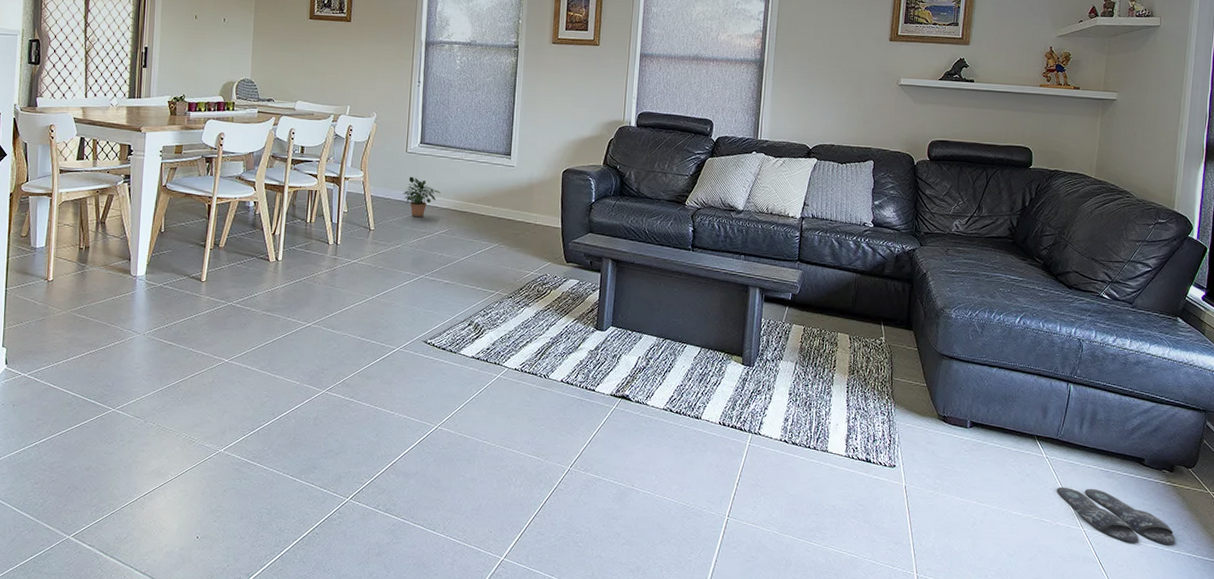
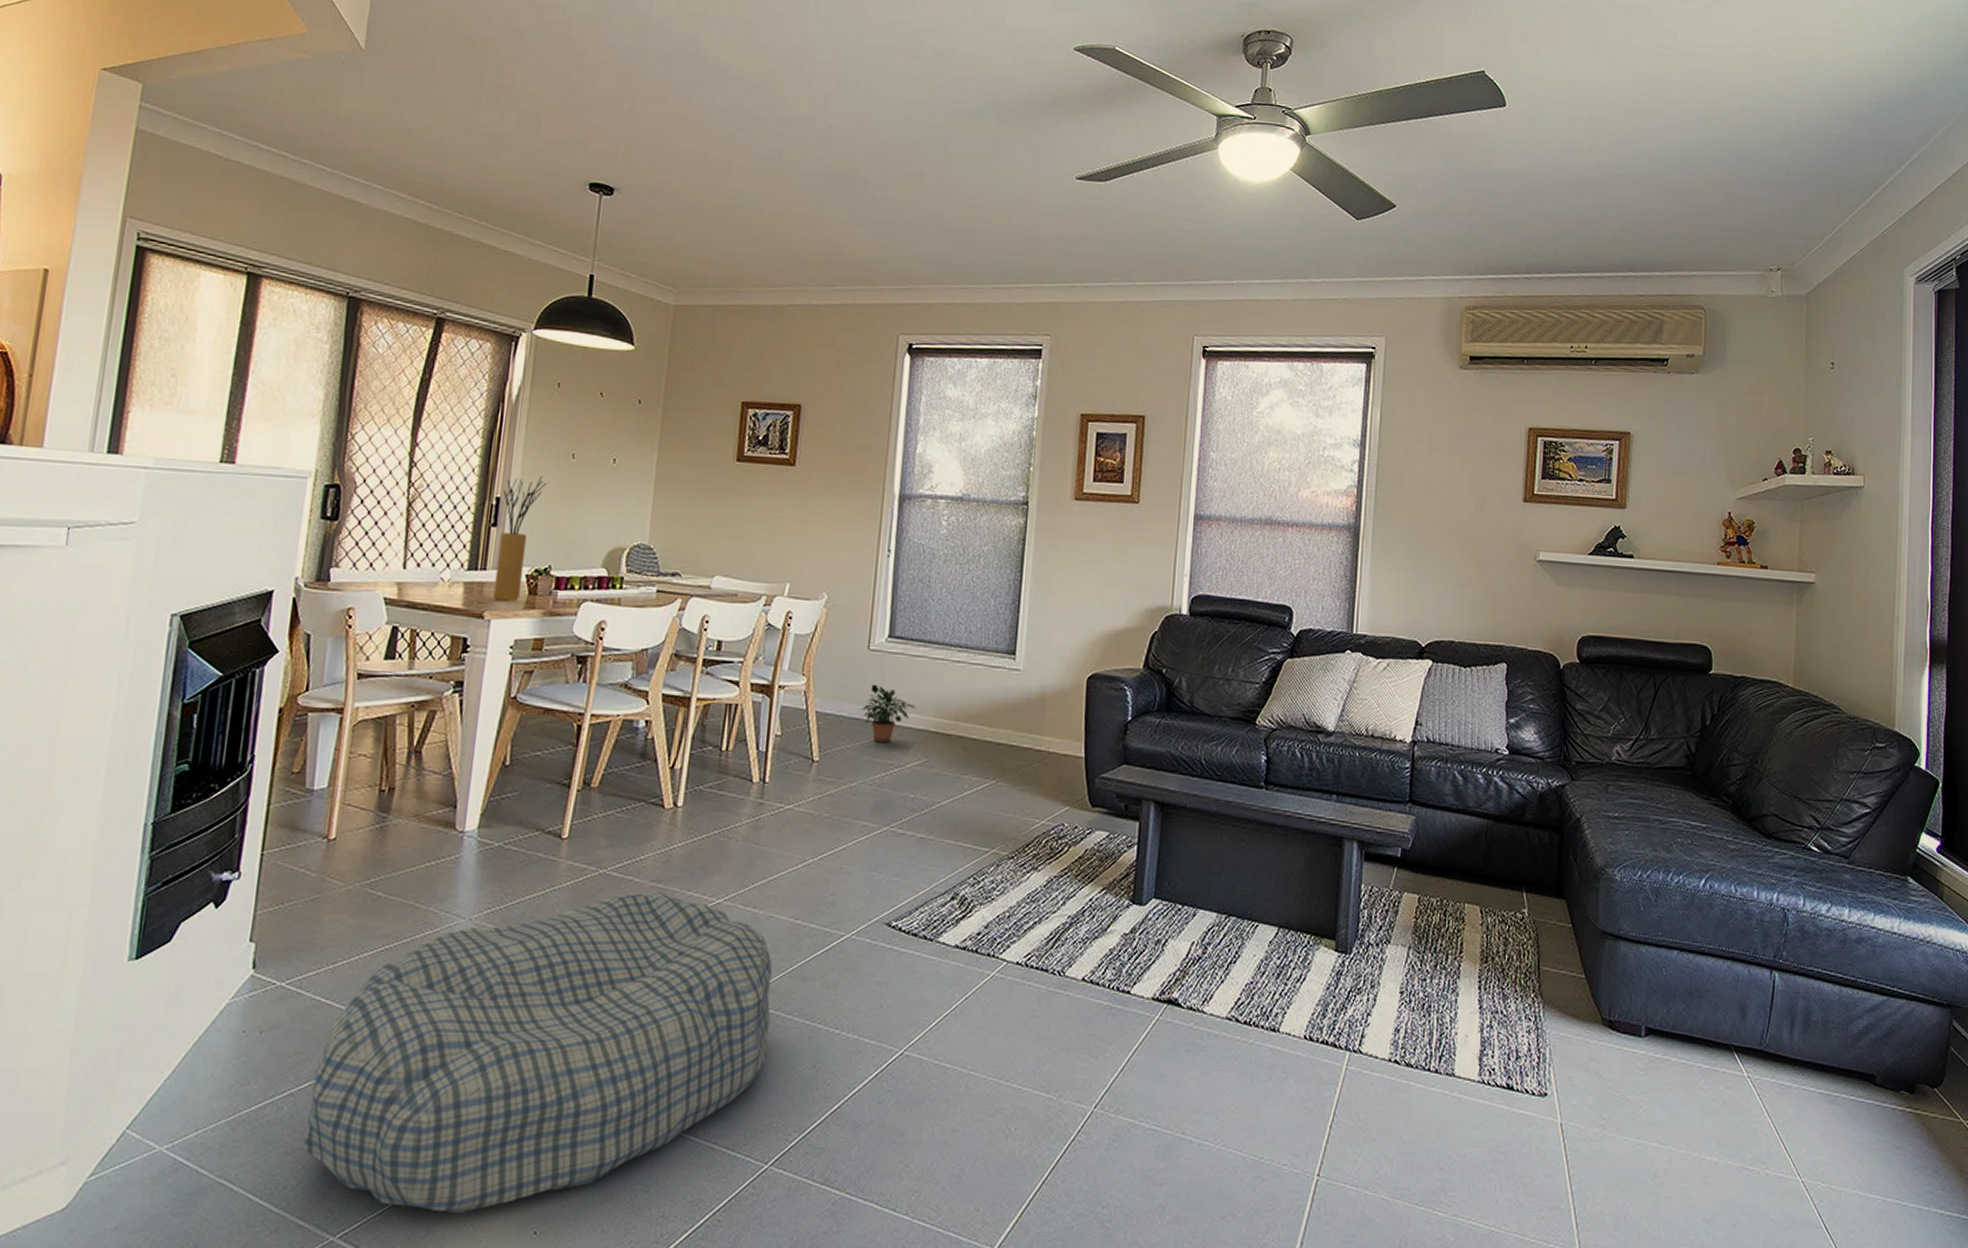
dog bed: none [45,318,348,523] -> present [301,892,774,1213]
vase: none [147,32,179,120] -> present [493,476,547,602]
slippers: present [1057,486,1175,545] -> none [1764,1118,1922,1199]

